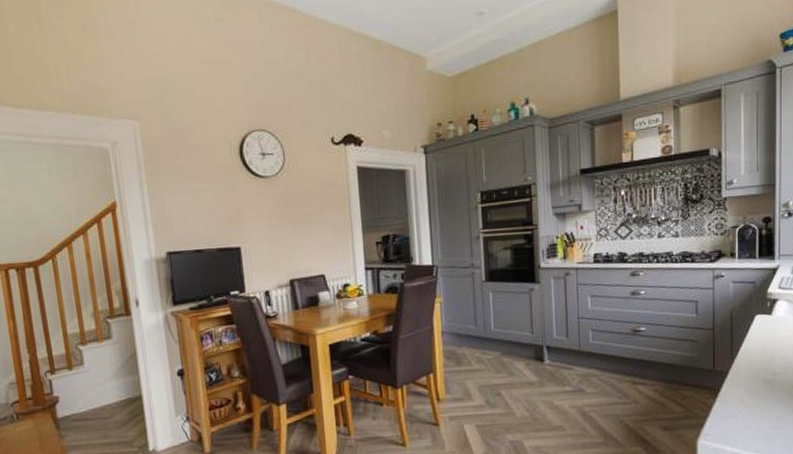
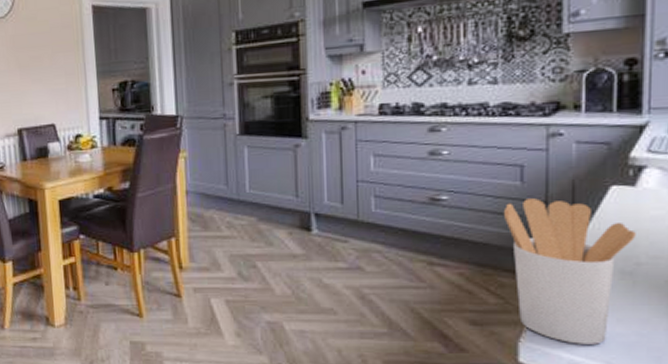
utensil holder: none [684,327,772,439] -> present [503,198,636,344]

